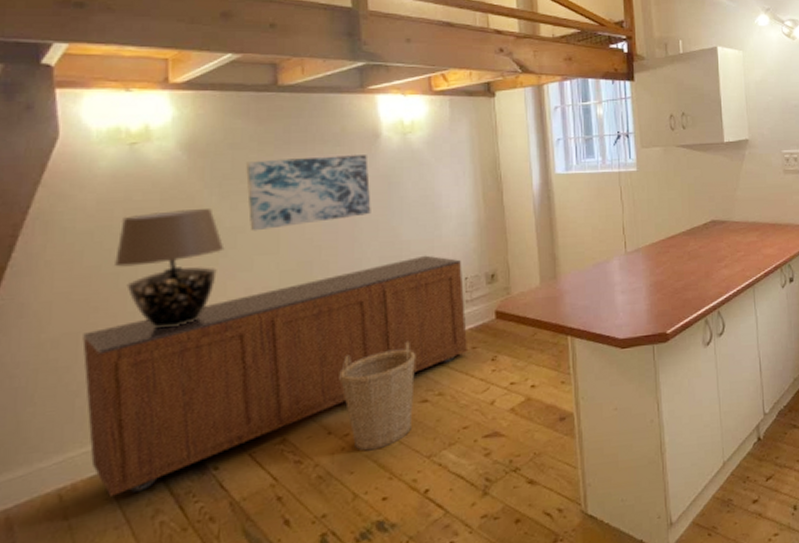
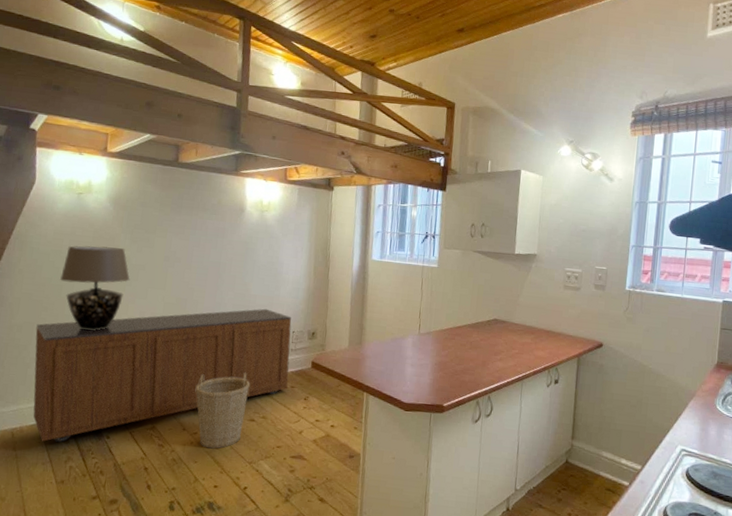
wall art: present [246,155,371,231] -> none [148,217,234,271]

